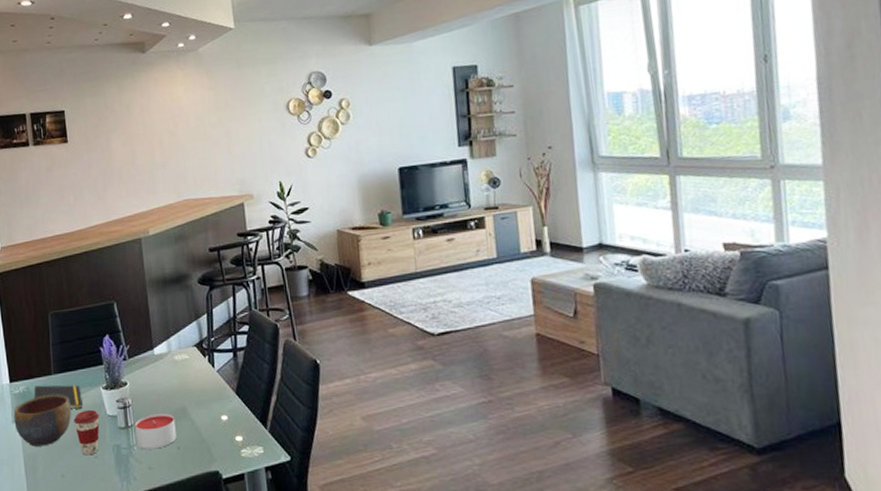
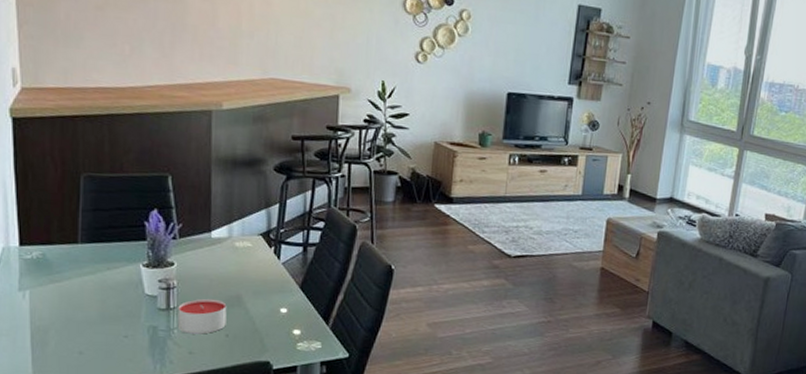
bowl: present [13,395,71,447] -> none [21,265,99,320]
notepad: present [34,385,83,409] -> none [51,253,115,284]
coffee cup: present [74,409,100,456] -> none [102,286,135,334]

